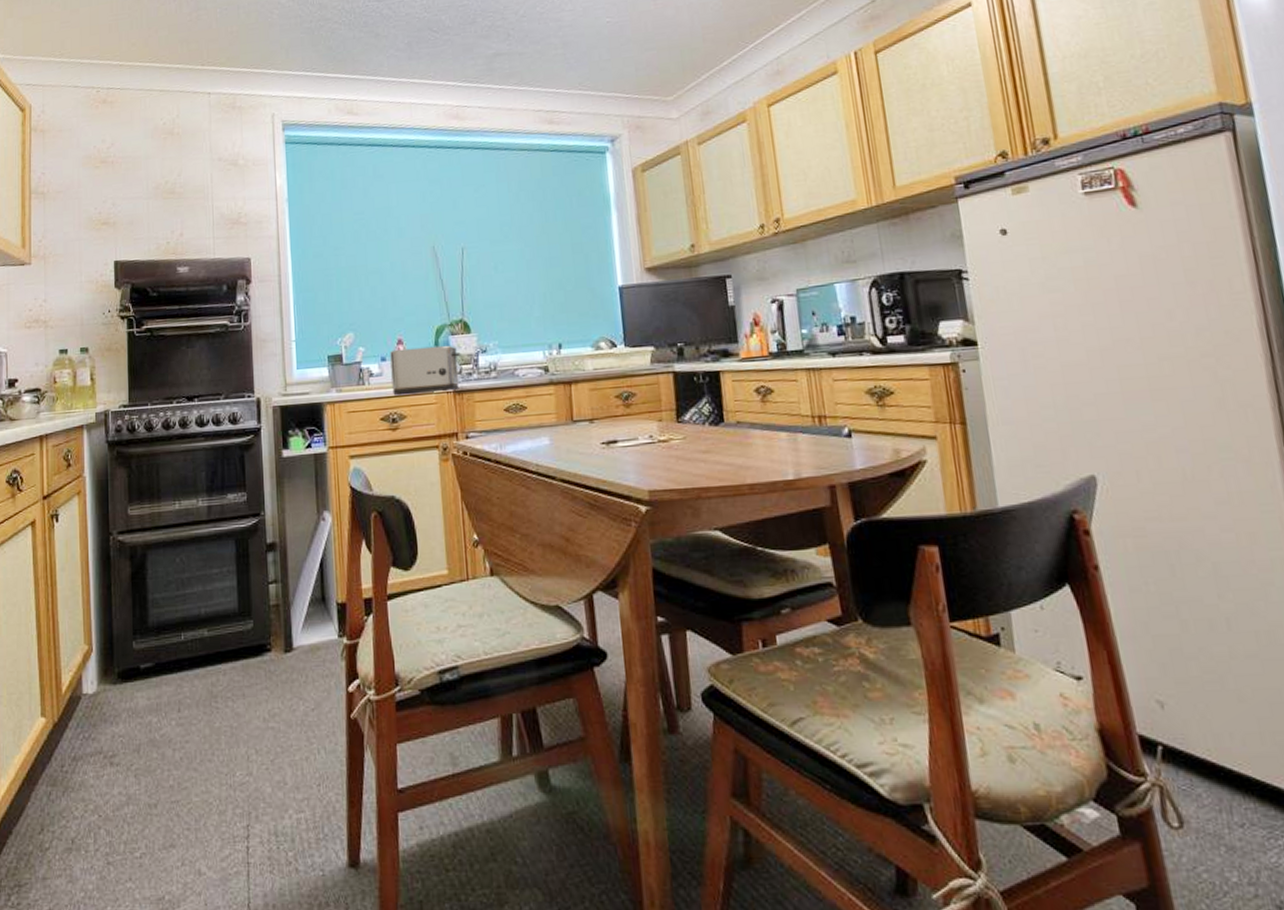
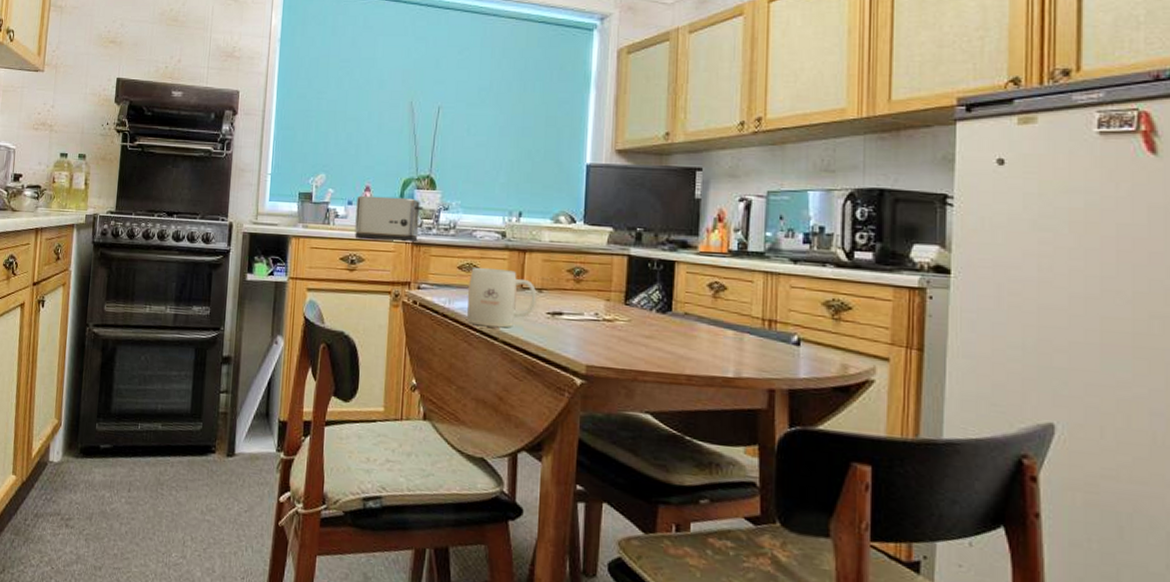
mug: none [517,404,590,467] -> present [466,267,537,328]

